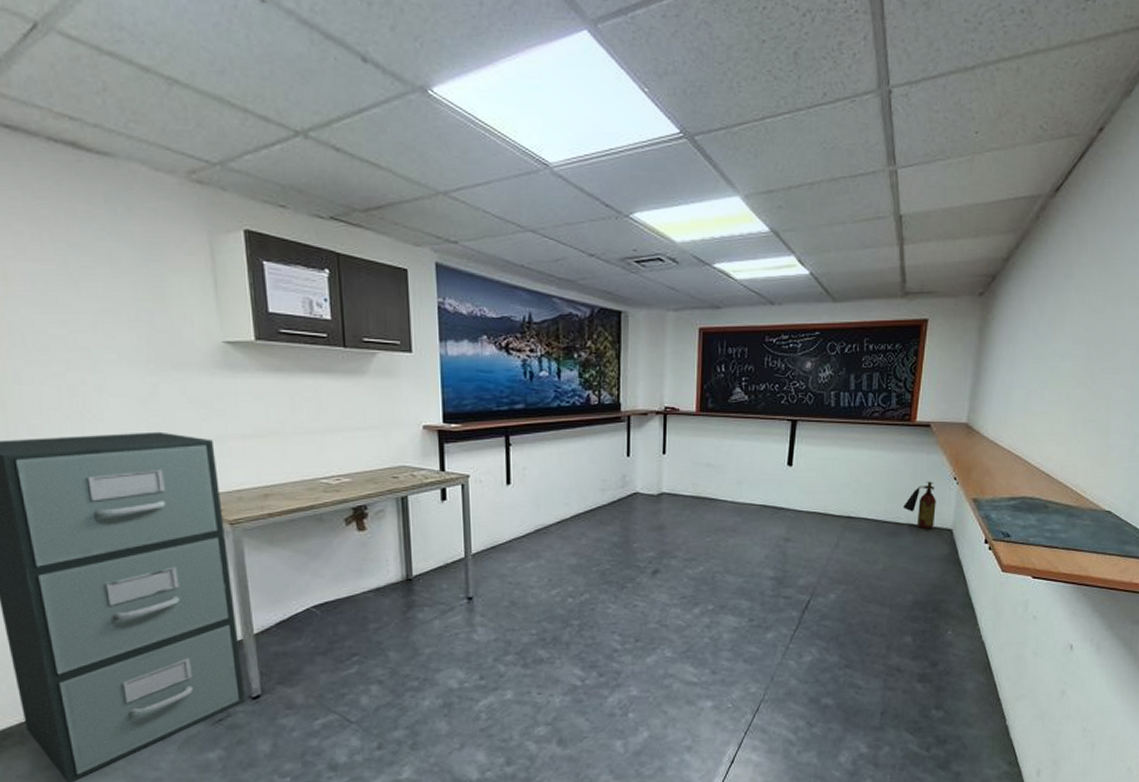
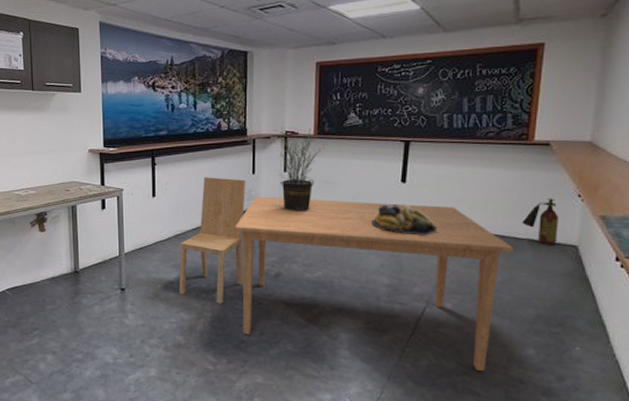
dining chair: none [540,460,620,609] -> present [178,177,247,304]
dining table: none [606,482,896,664] -> present [235,196,515,372]
potted plant: none [652,404,708,500] -> present [274,128,325,212]
fruit bowl: none [757,490,822,523] -> present [372,204,437,236]

